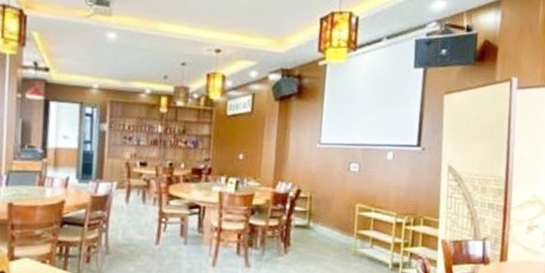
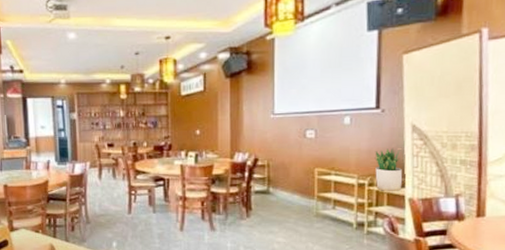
planter: none [412,188,438,233] -> present [374,148,403,192]

